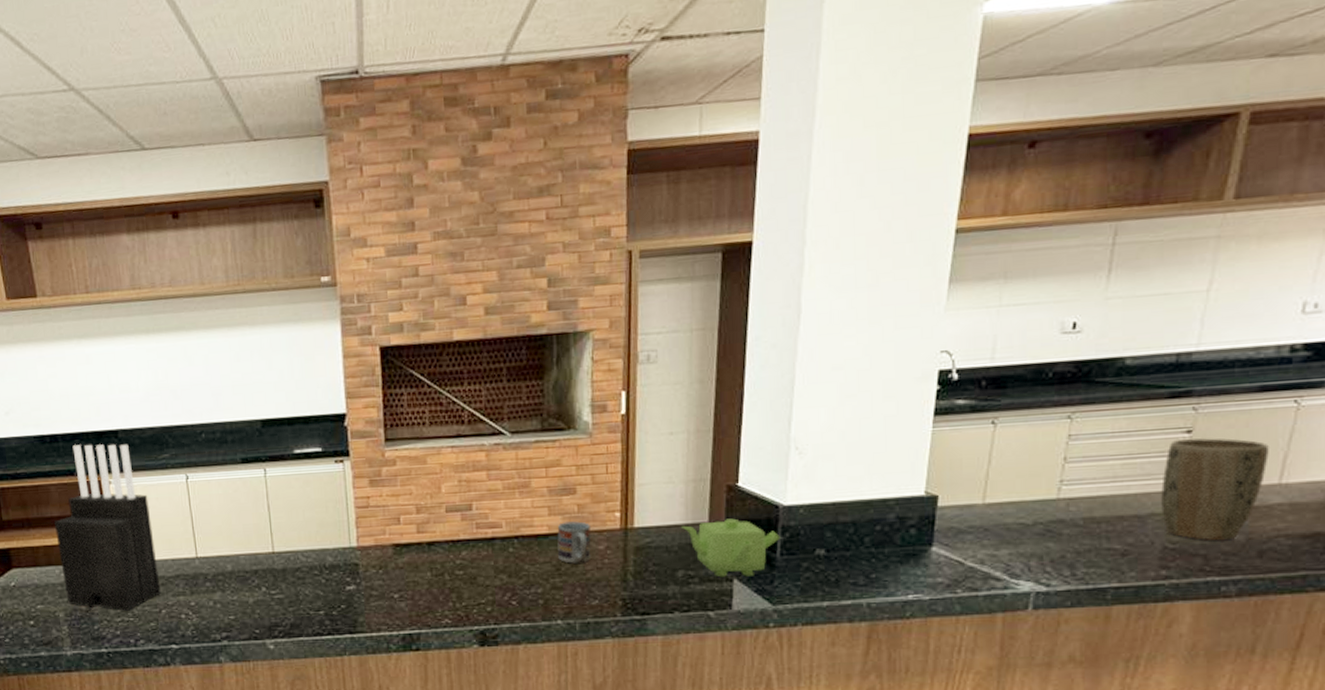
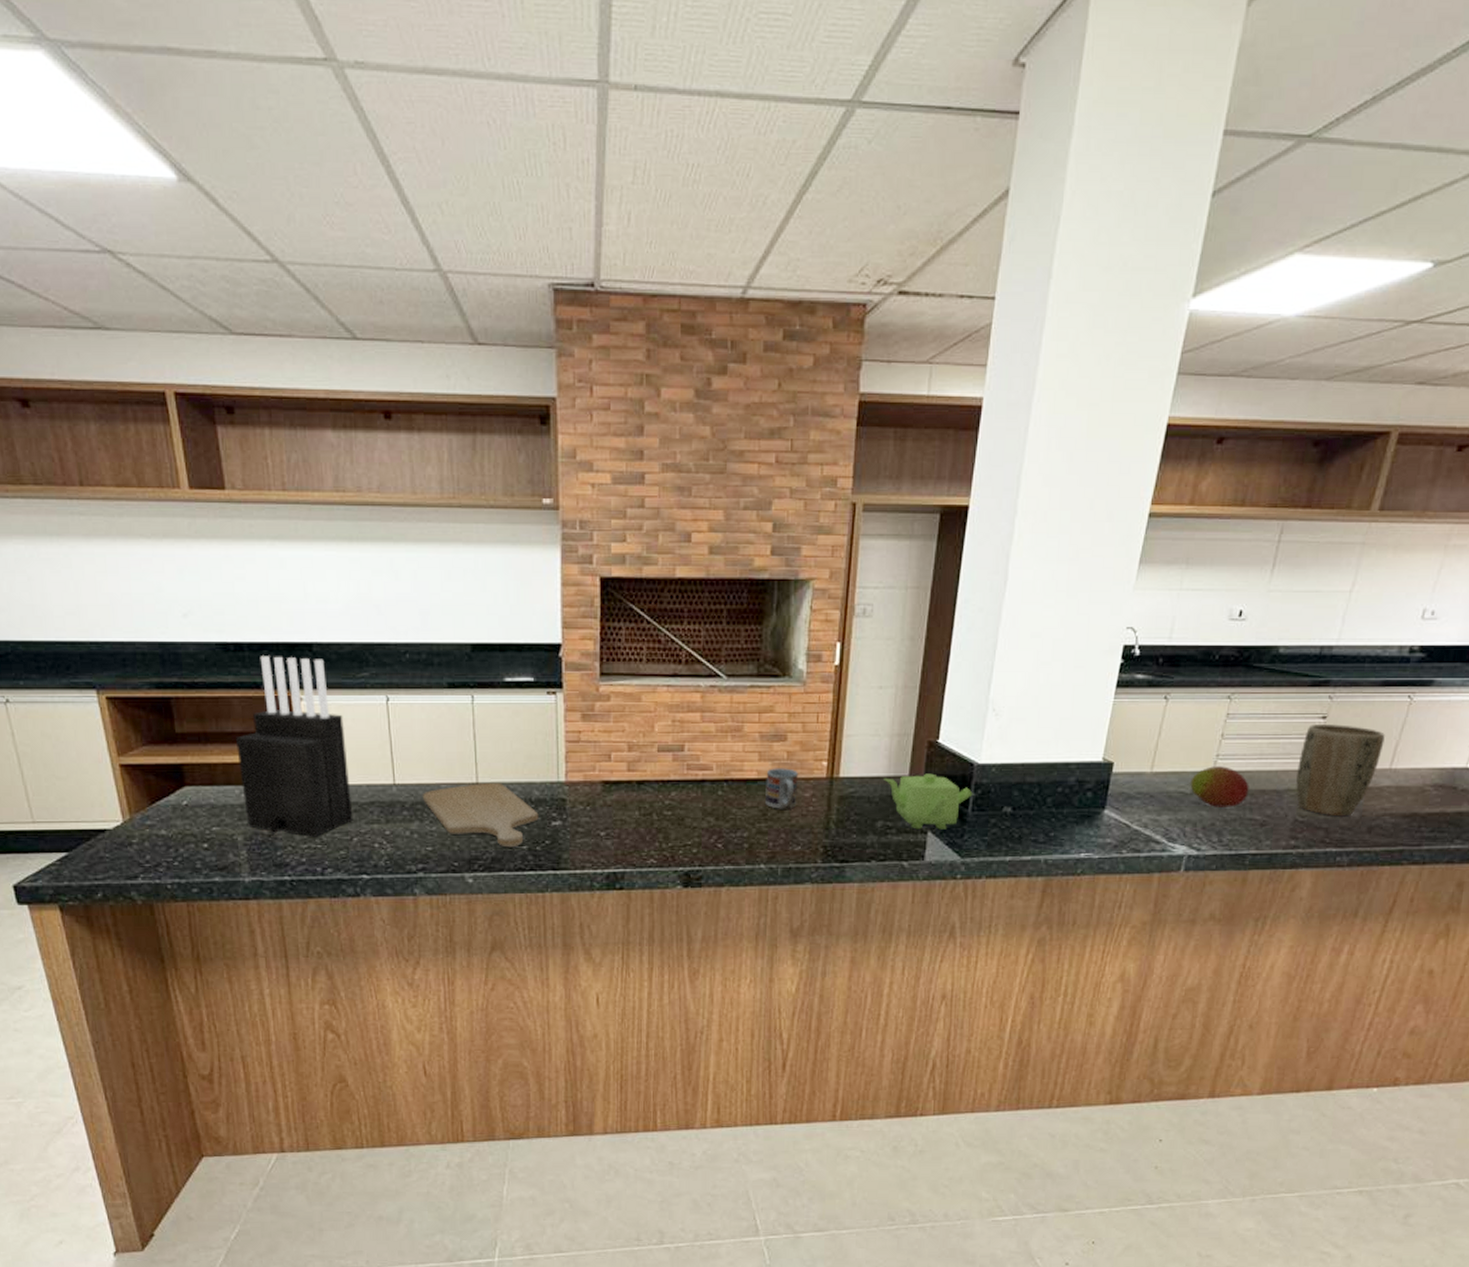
chopping board: none [222,550,334,614] -> present [422,782,539,848]
fruit: none [1031,492,1103,538] -> present [1190,766,1249,807]

